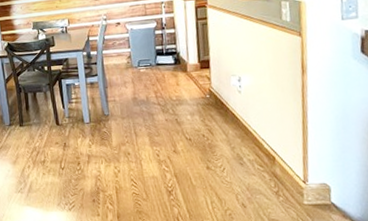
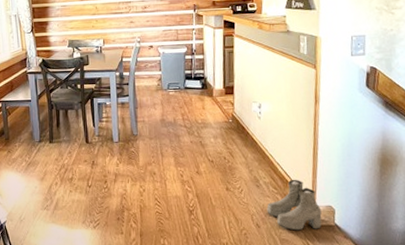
boots: none [252,155,316,210] -> present [266,179,322,231]

